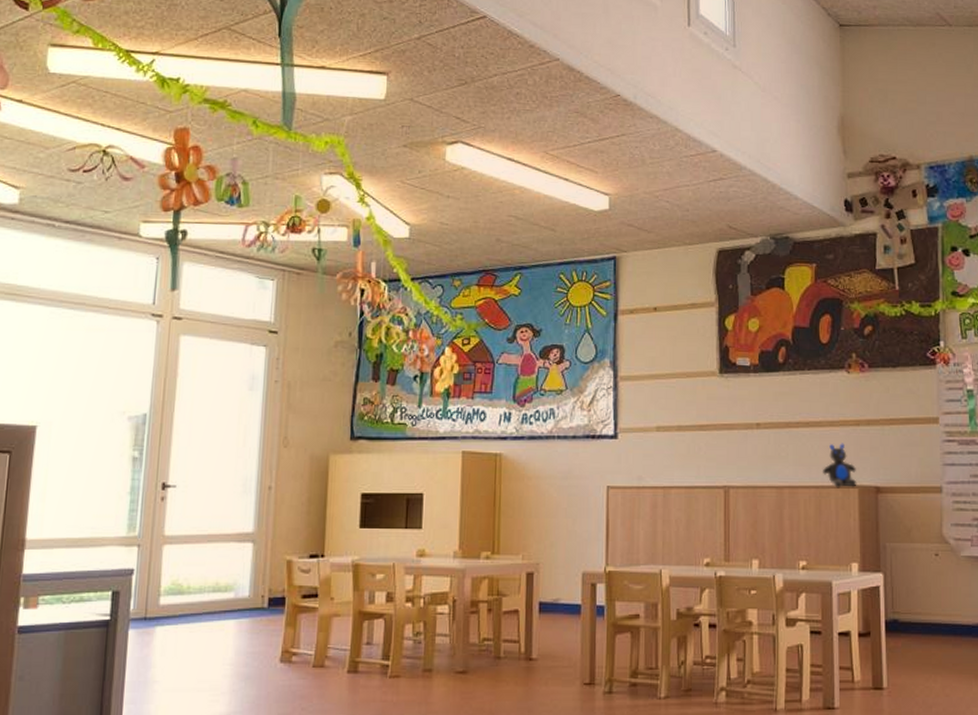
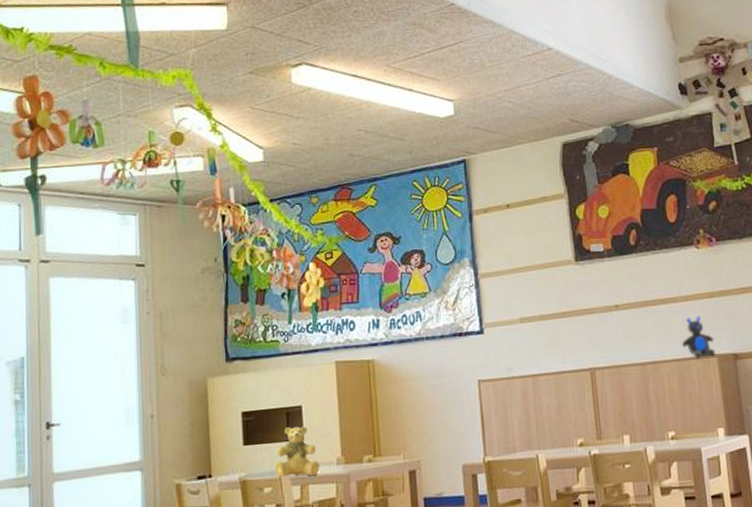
teddy bear: none [389,513,435,567] -> present [274,426,320,477]

